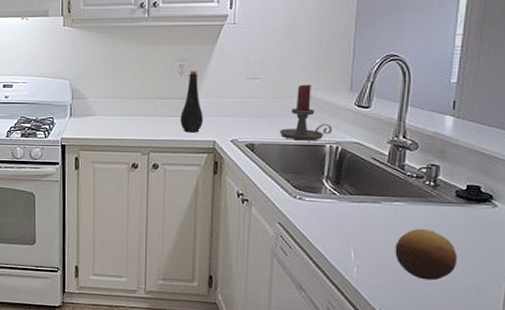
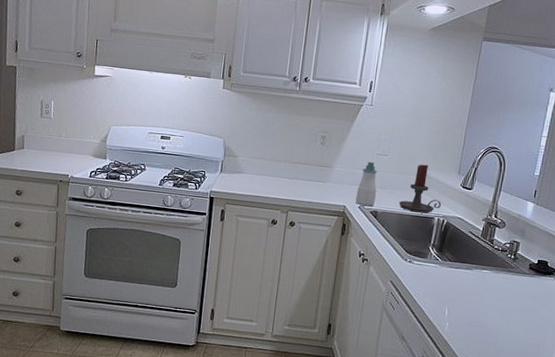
bottle: present [180,71,203,133] -> none [317,142,338,198]
soap bottle: none [227,88,250,139] -> present [355,161,377,207]
fruit: present [395,228,458,281] -> none [479,293,526,337]

